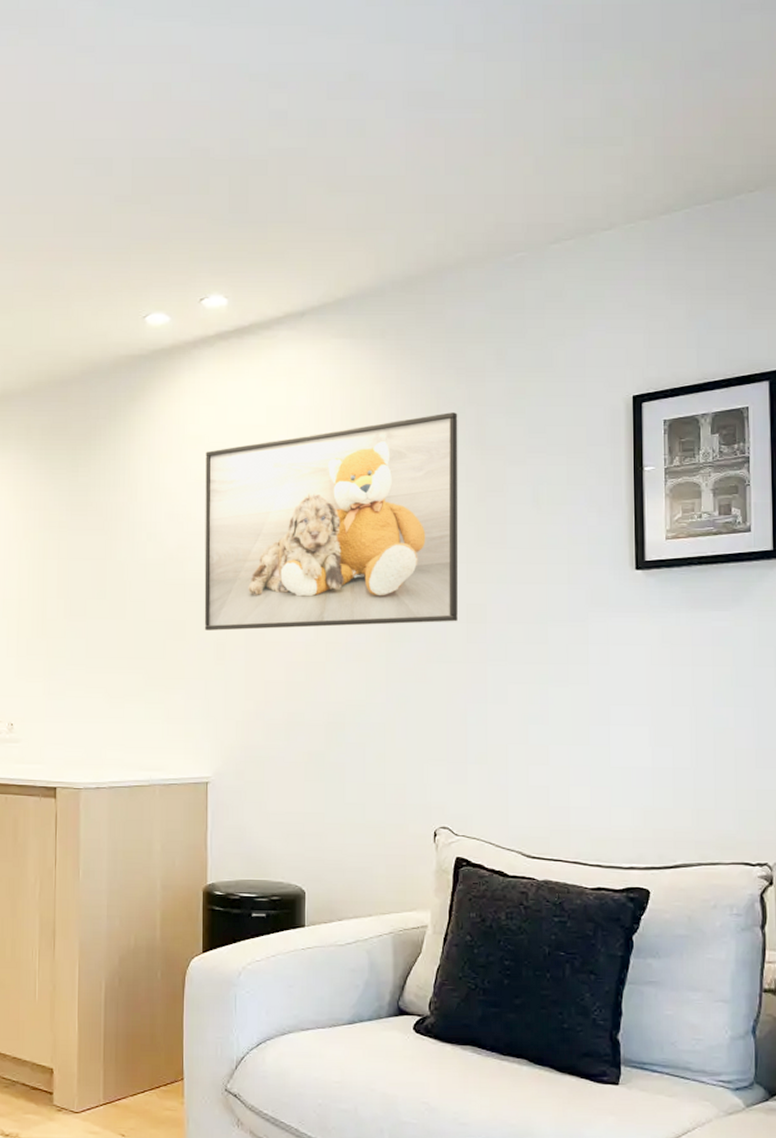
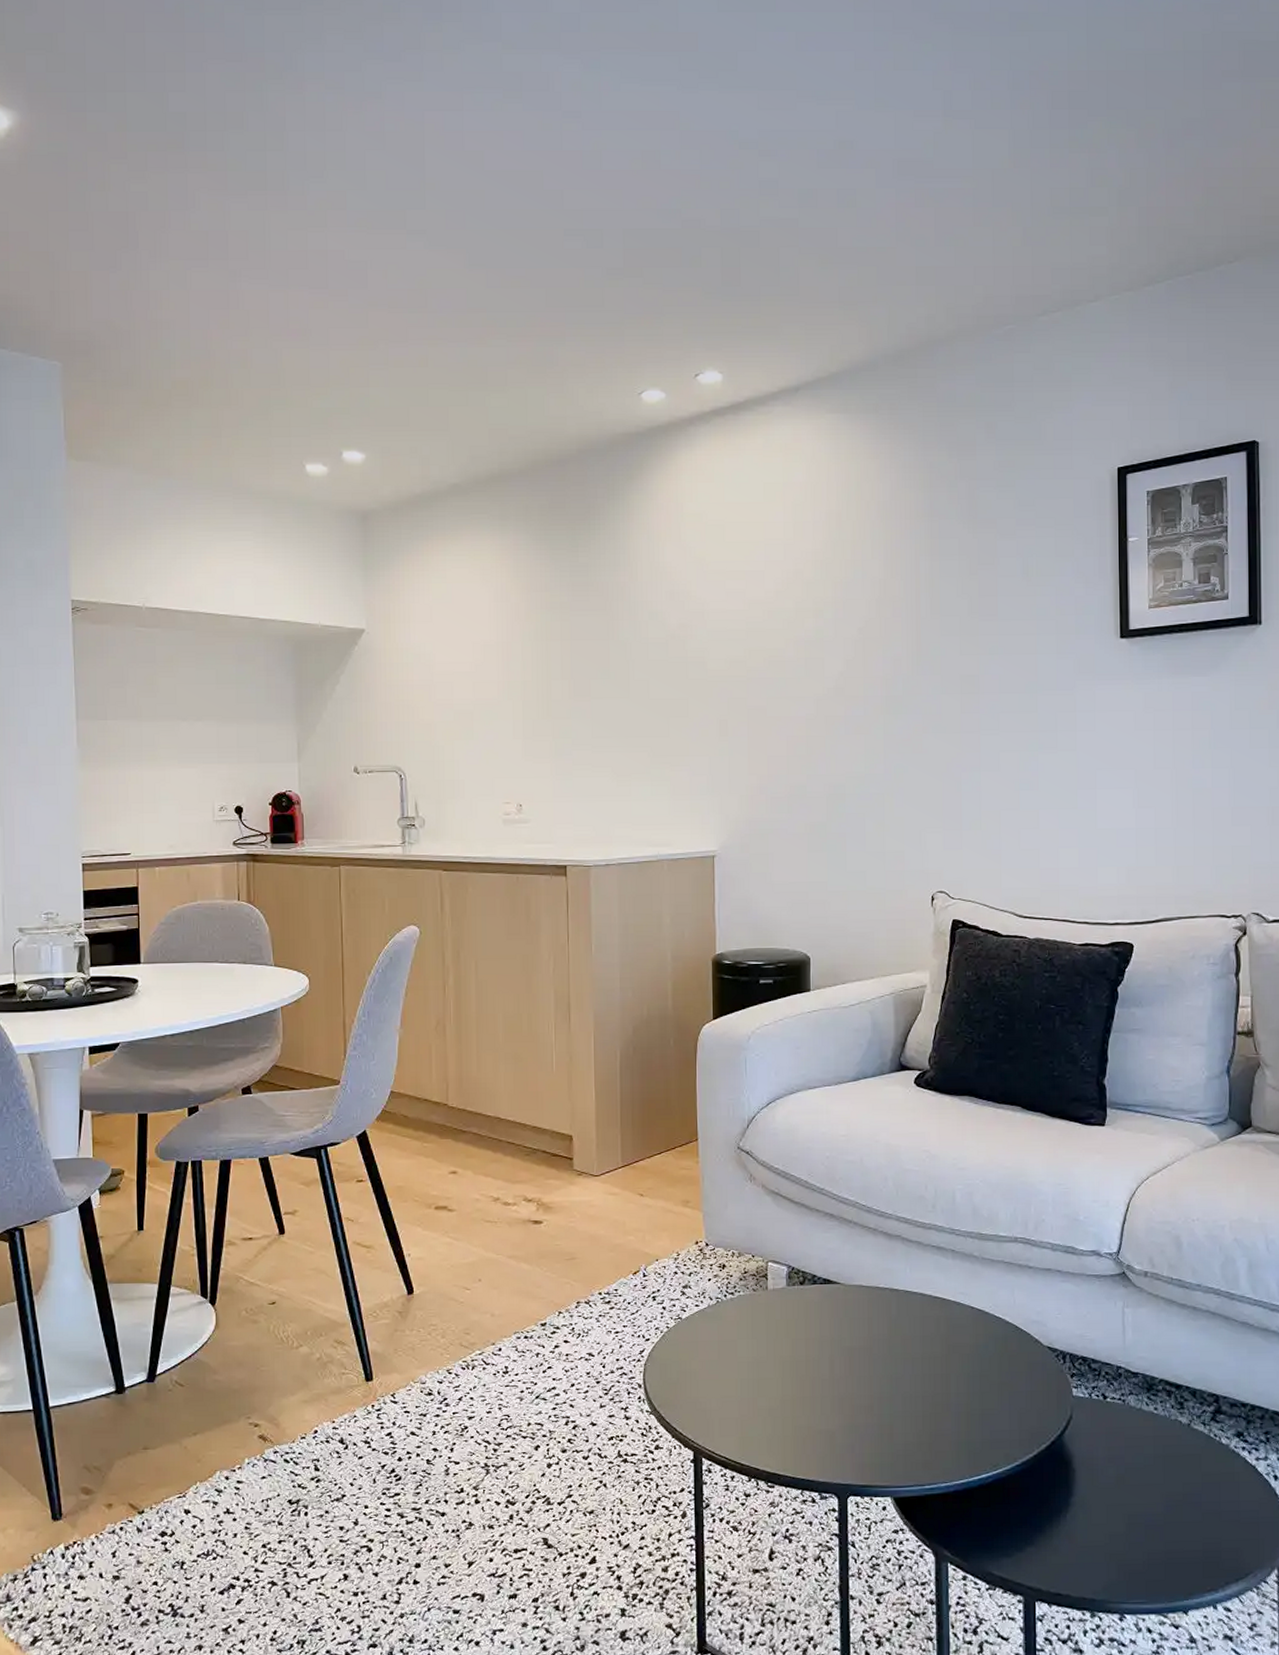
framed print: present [204,412,459,631] -> none [704,487,952,707]

